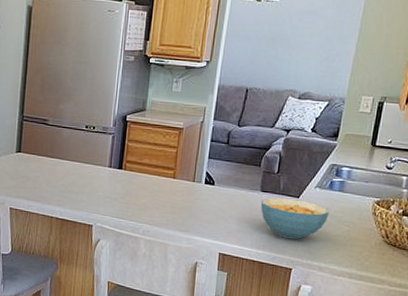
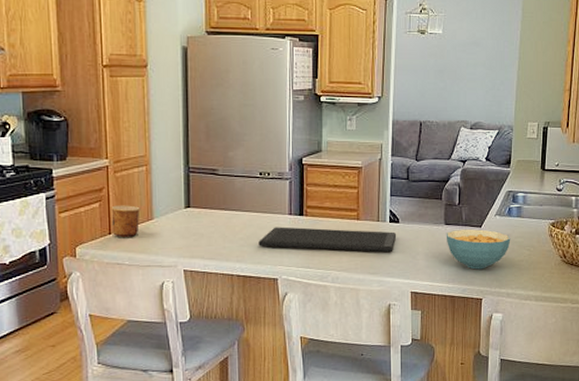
cutting board: none [78,177,211,213] -> present [258,227,397,253]

